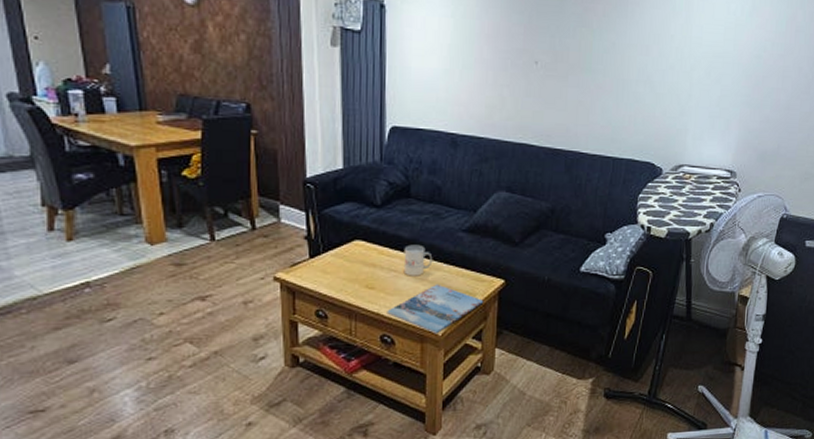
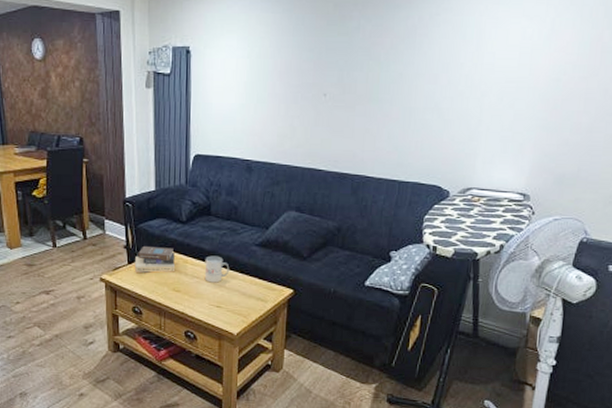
books: none [319,235,369,268] -> present [135,245,176,273]
magazine: present [387,284,484,334] -> none [190,290,275,334]

